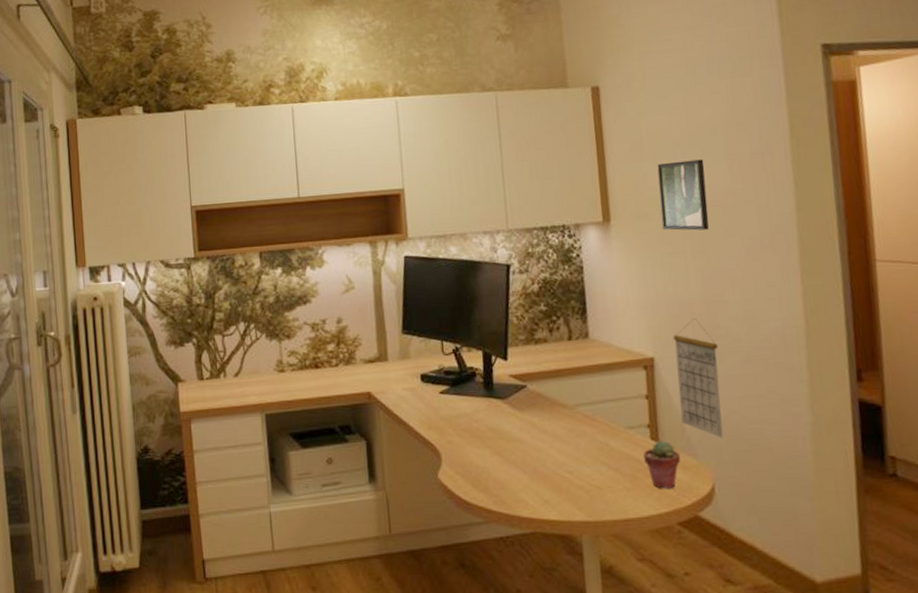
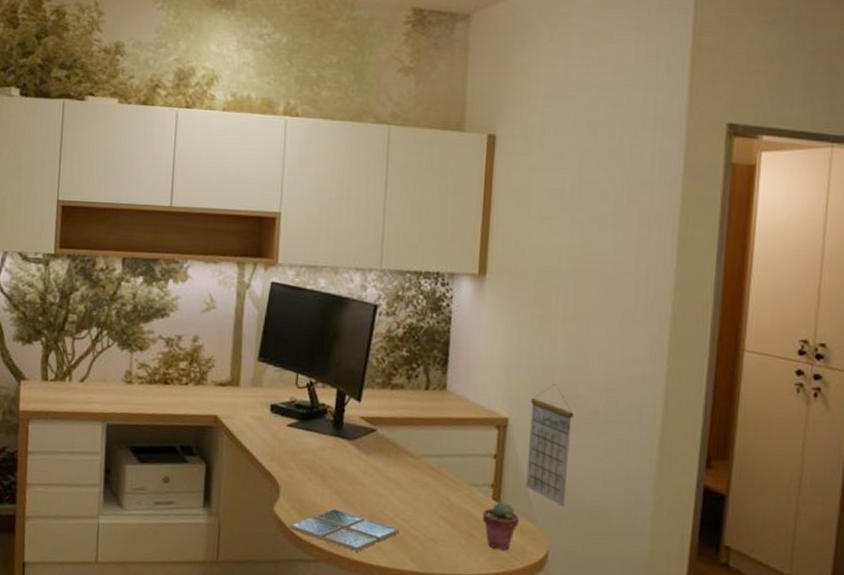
drink coaster: none [455,468,564,508] -> present [289,508,400,552]
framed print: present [657,159,709,231] -> none [537,223,590,297]

